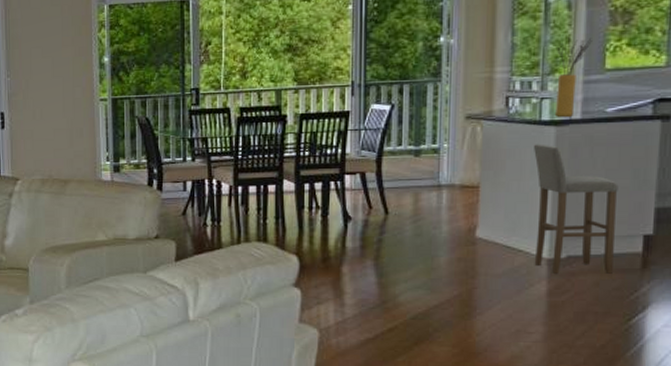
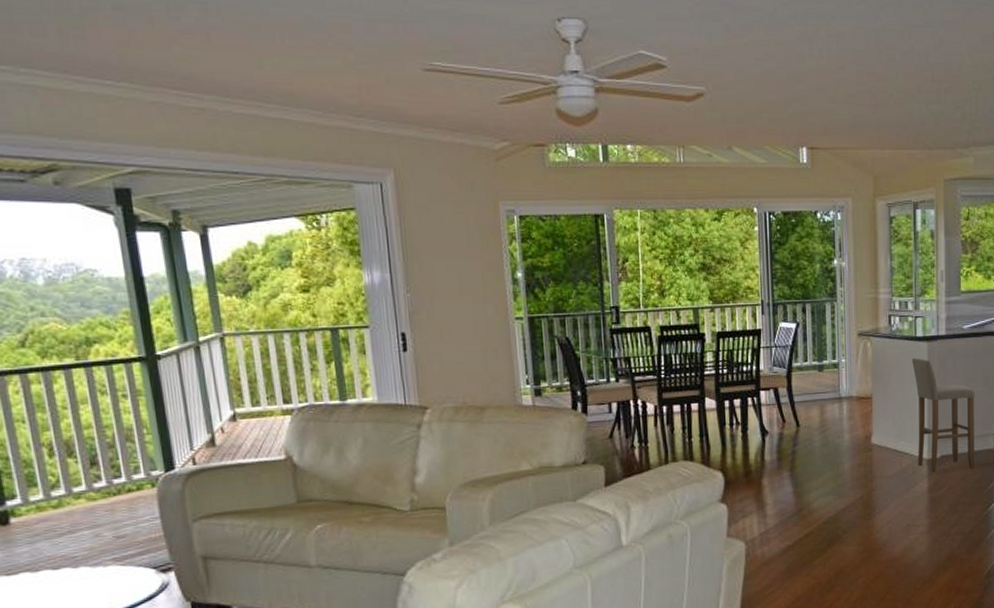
vase: present [556,37,592,118] -> none [925,263,950,334]

